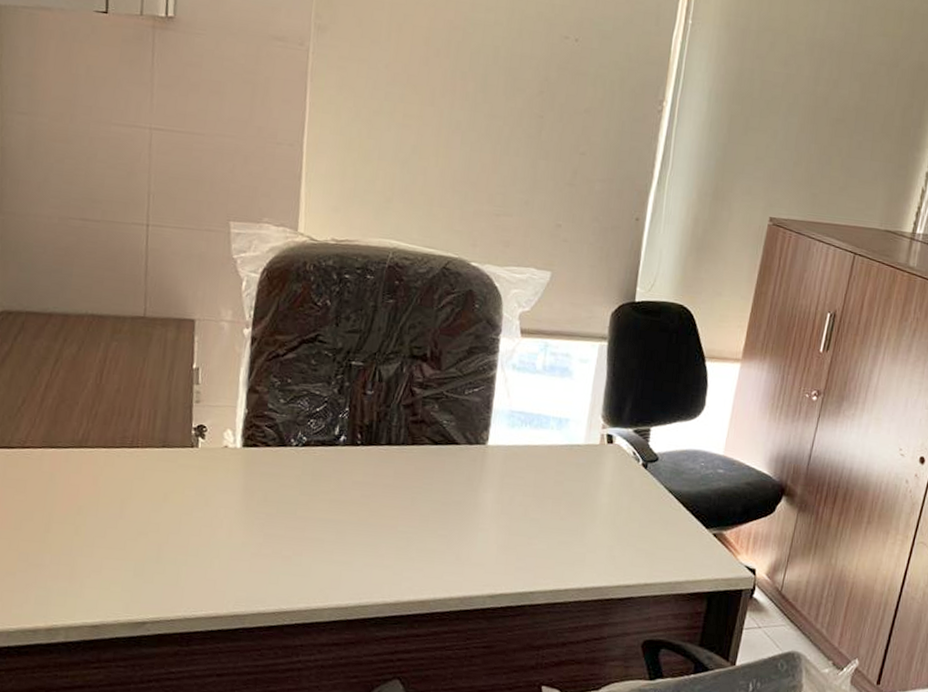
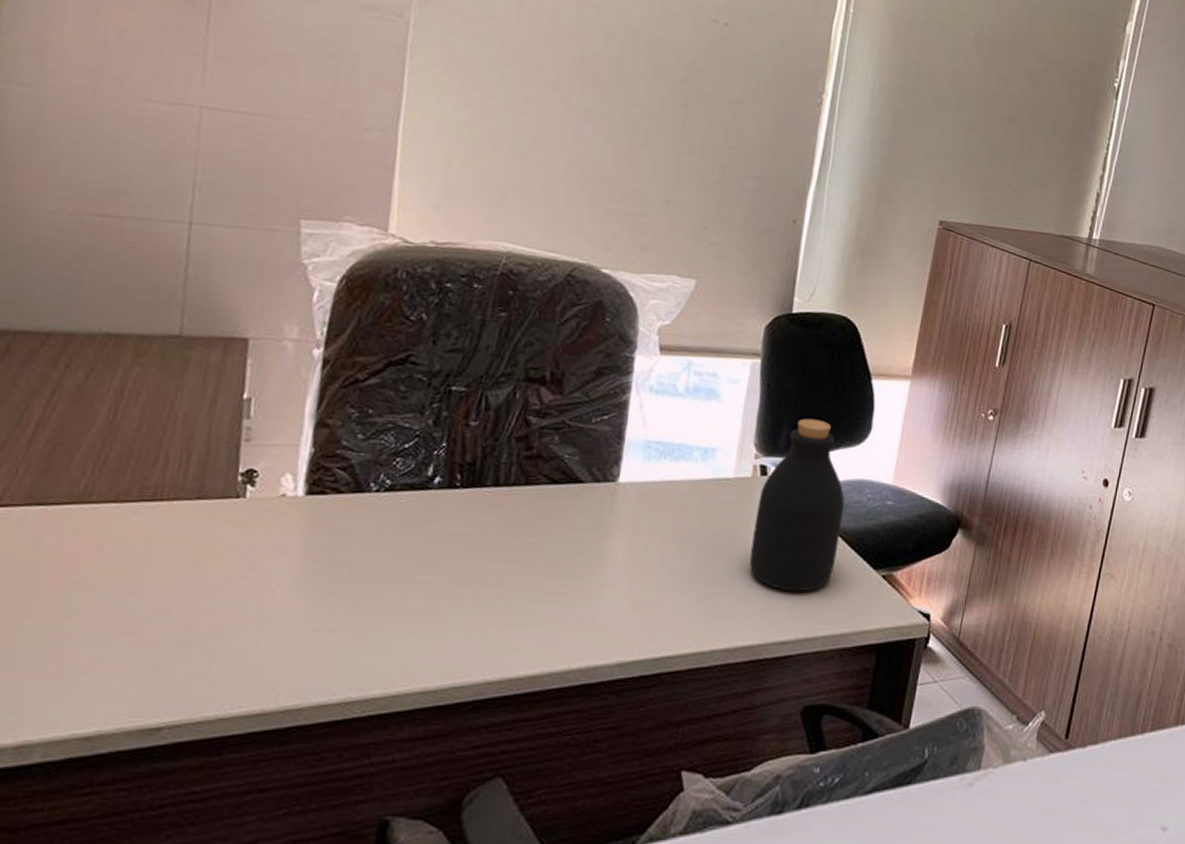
bottle: none [598,395,681,544] -> present [749,418,845,592]

